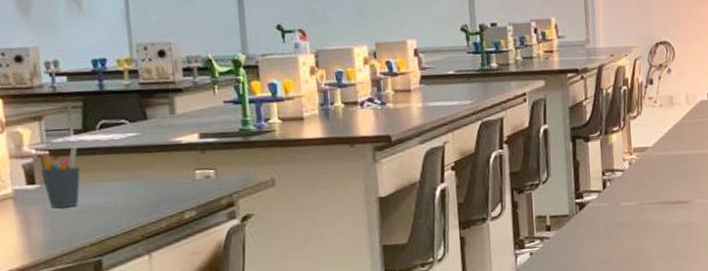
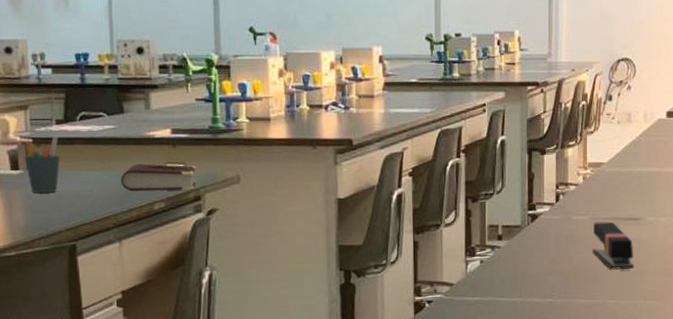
book: none [146,170,228,201] -> present [120,163,196,192]
stapler: none [642,206,686,255] -> present [592,221,634,270]

